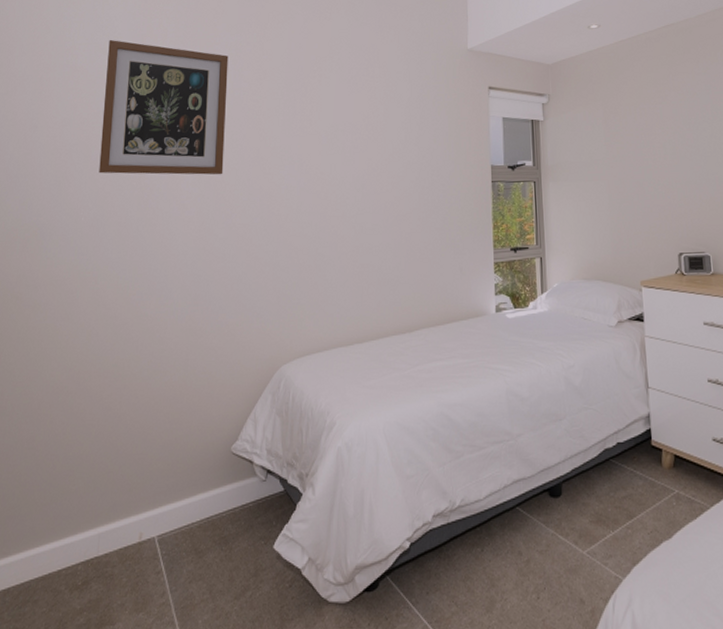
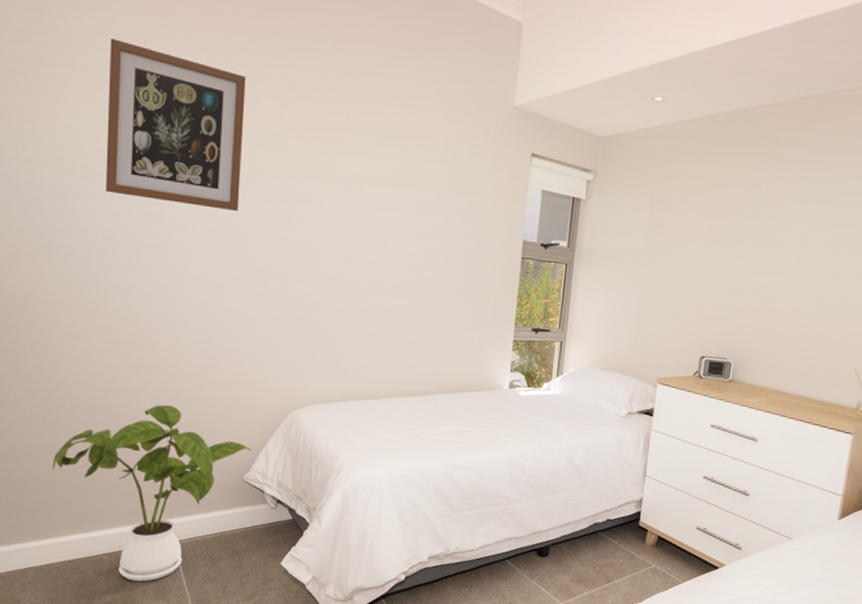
house plant: none [29,378,239,593] -> present [52,404,251,582]

